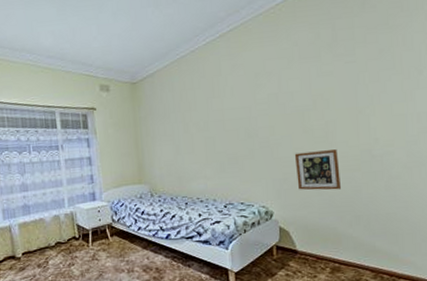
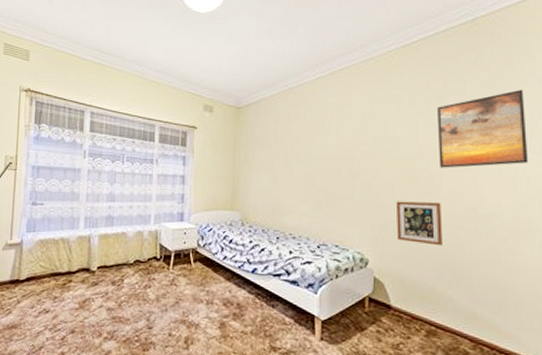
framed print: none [327,26,419,116] -> present [436,89,529,168]

